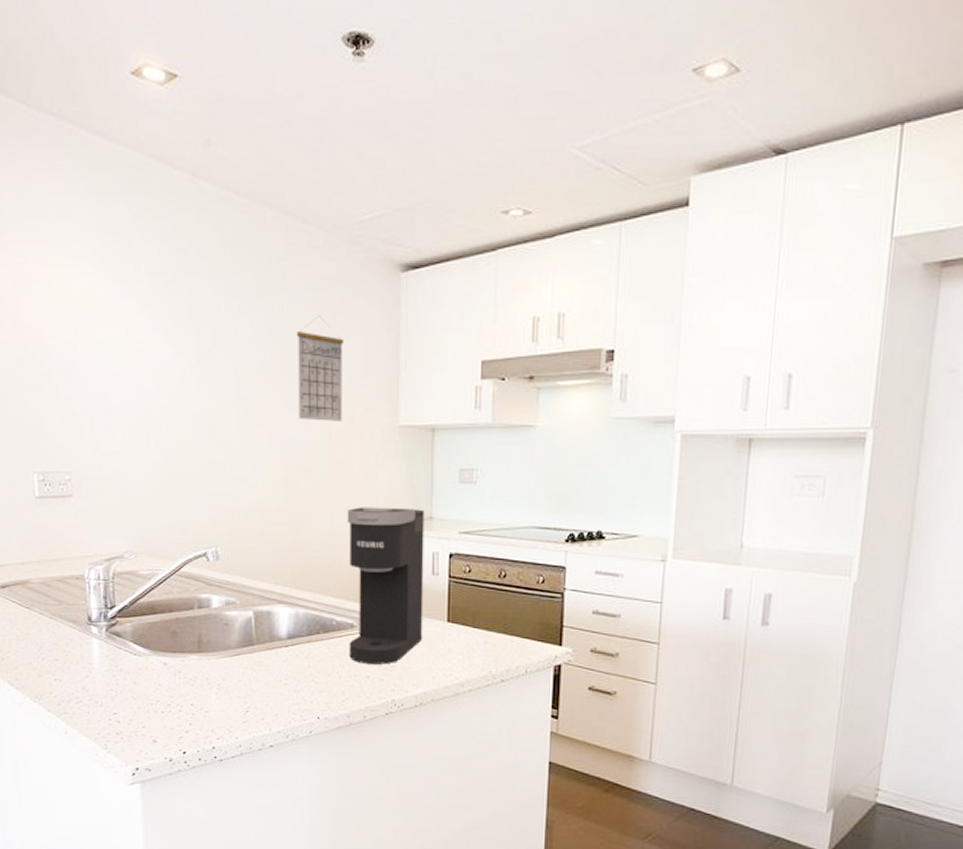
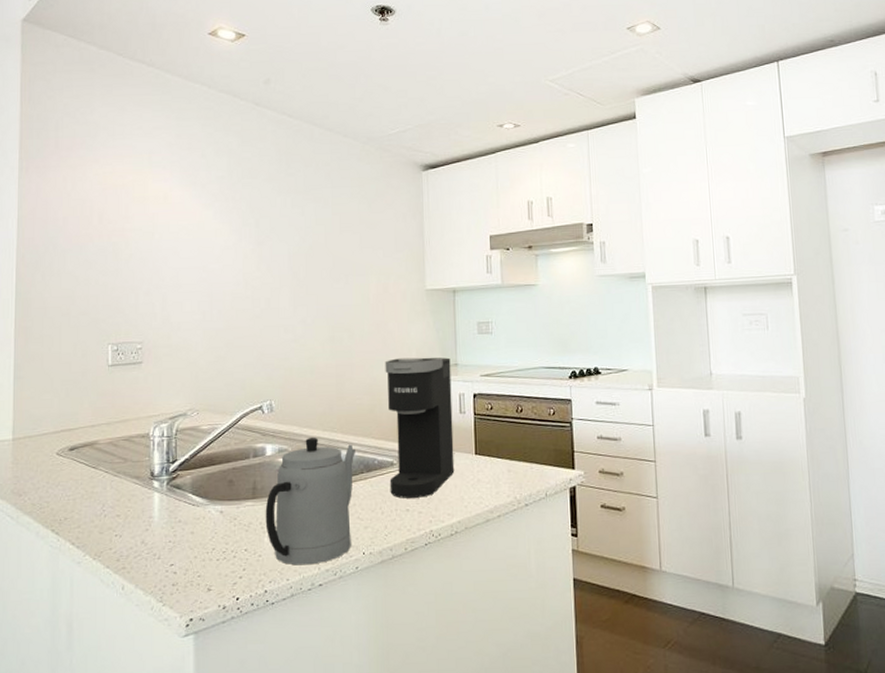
teapot: none [212,590,311,725] -> present [265,437,355,566]
calendar: present [296,316,343,421] -> none [339,206,379,289]

